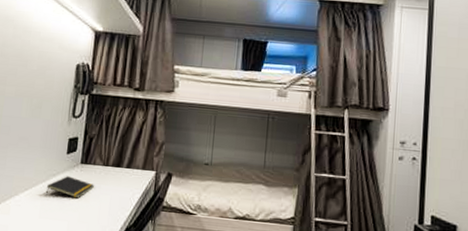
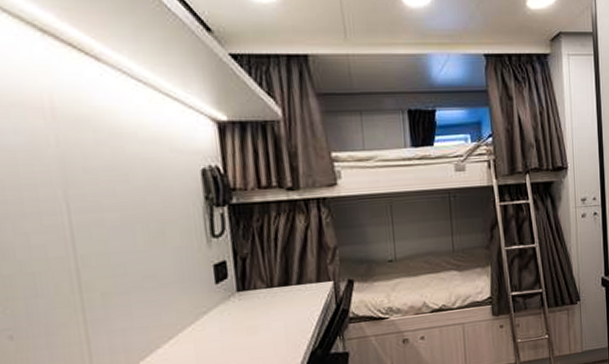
notepad: present [46,176,95,199] -> none [198,309,262,339]

